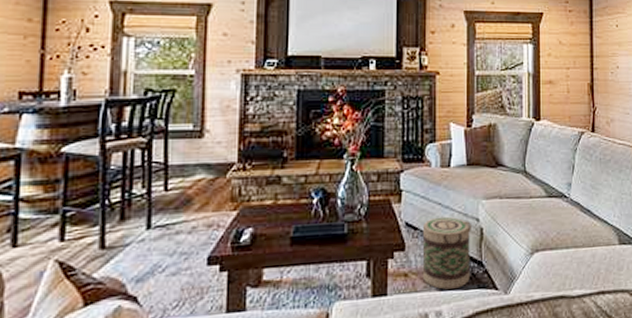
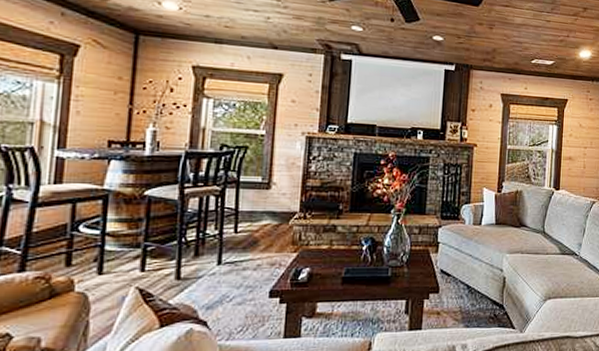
basket: present [422,216,471,290] -> none [452,266,496,327]

